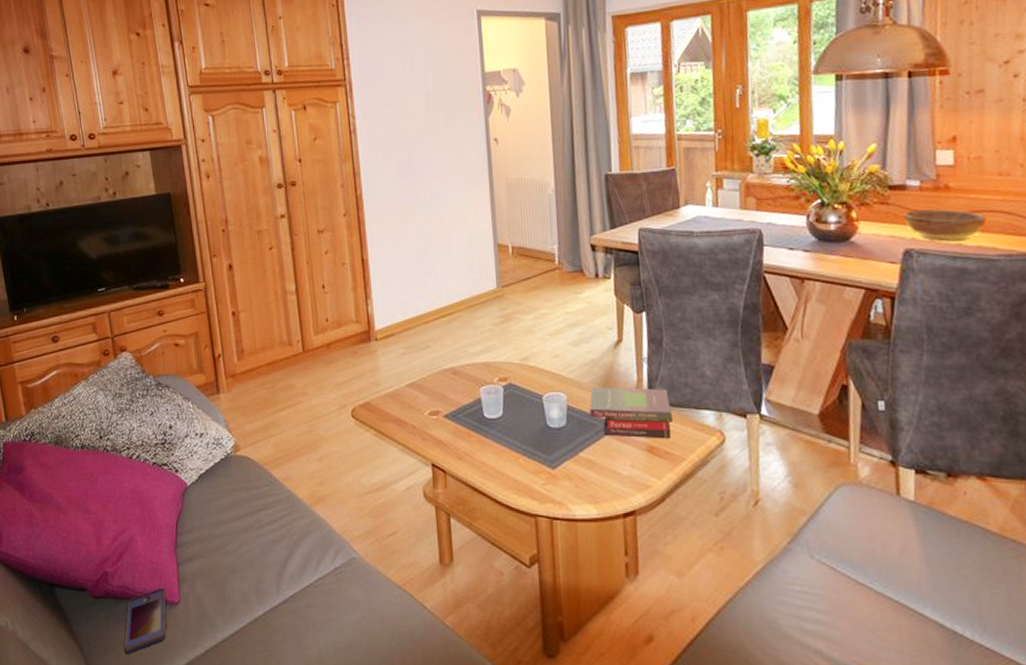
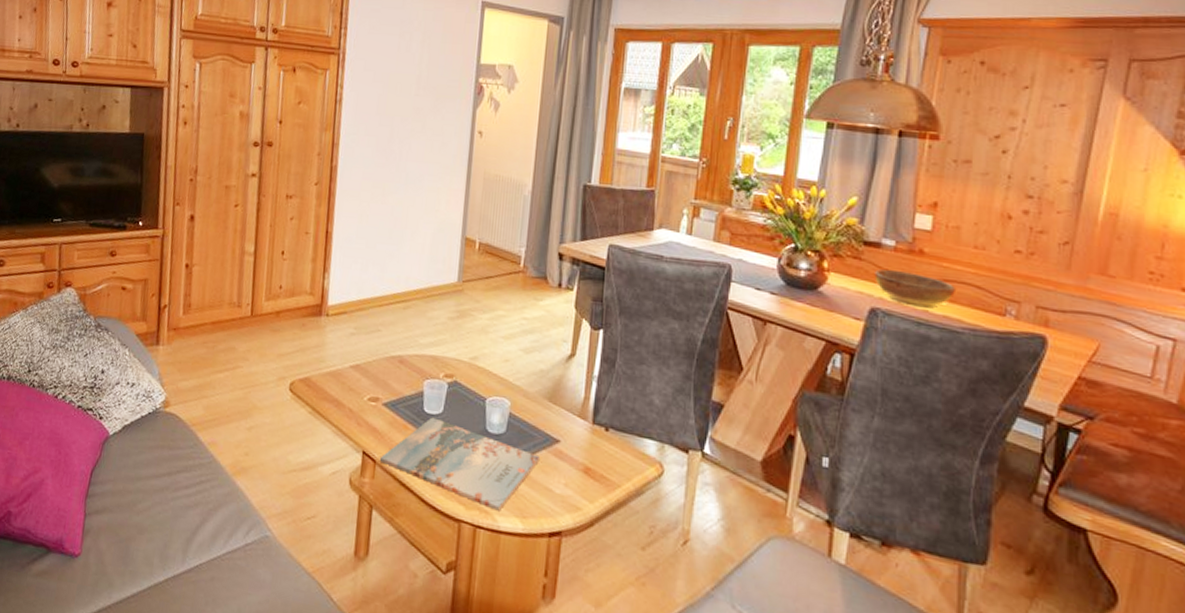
mobile phone: present [124,588,167,654] -> none [14,537,69,602]
magazine: none [449,421,603,501] -> present [379,417,539,511]
books: present [589,387,672,439] -> none [531,398,614,463]

